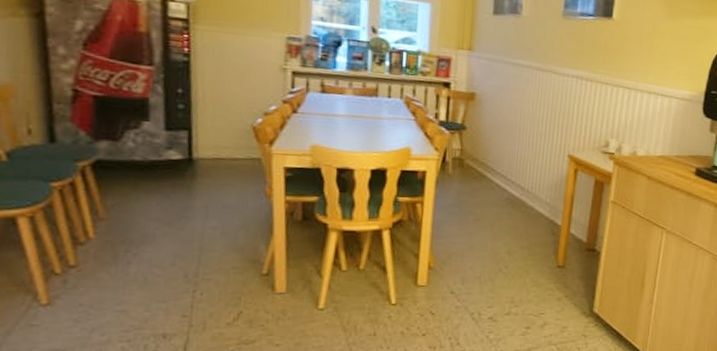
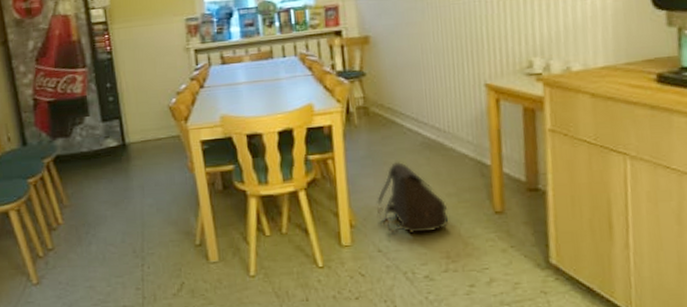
satchel: none [456,213,519,279] -> present [377,162,449,234]

